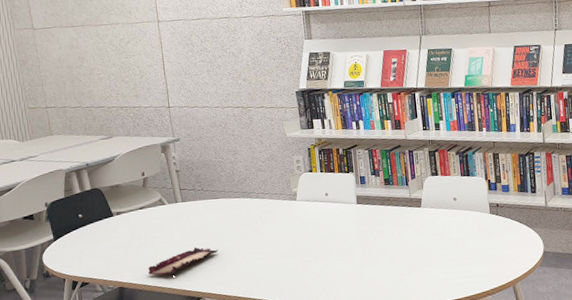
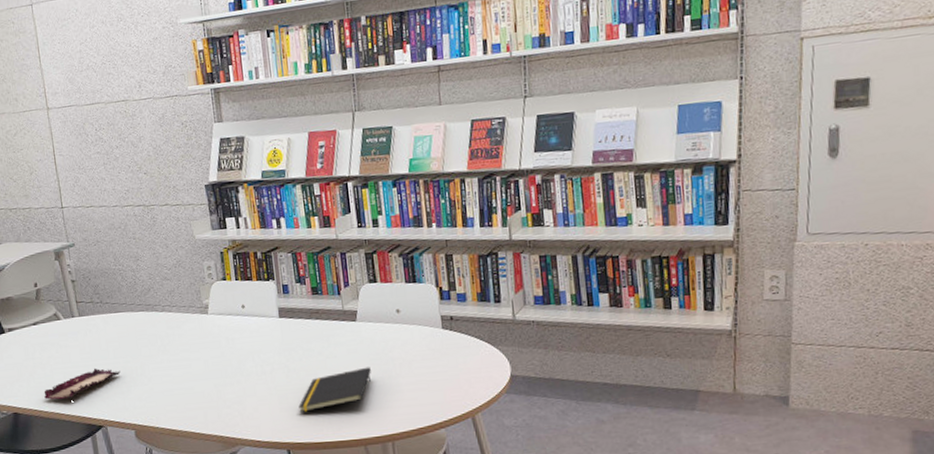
notepad: none [372,245,433,284] -> present [298,367,371,413]

